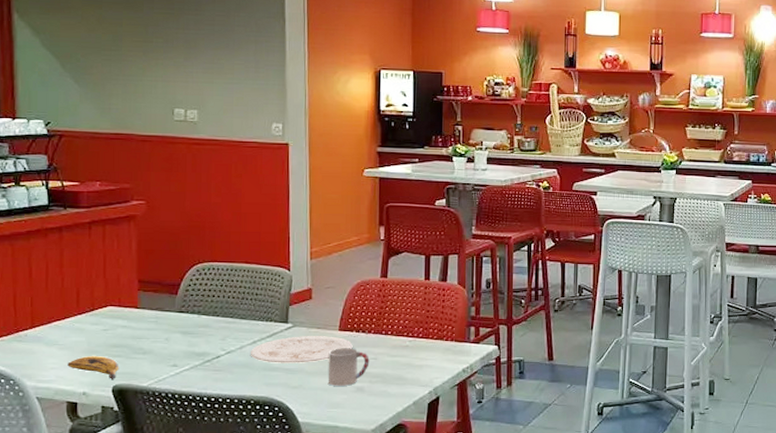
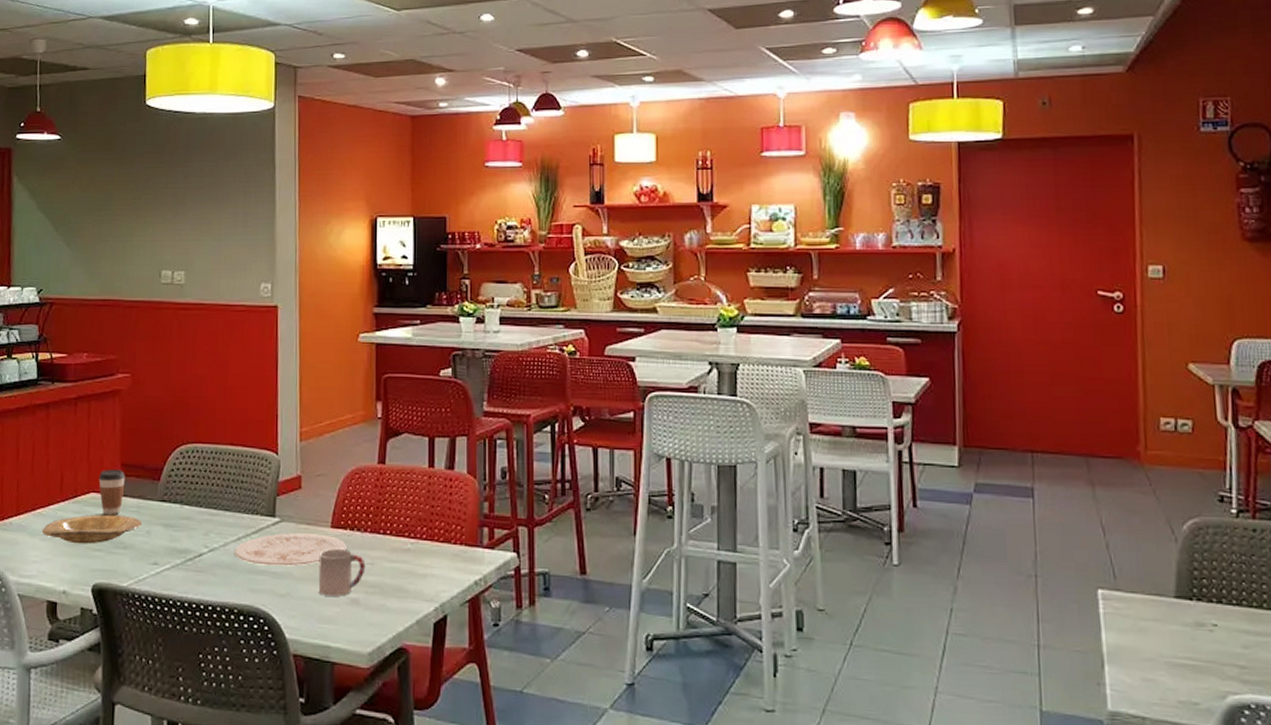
plate: none [59,325,161,351] -> present [42,514,143,544]
banana: present [67,356,119,379] -> none [49,549,100,577]
coffee cup: none [116,286,143,326] -> present [98,469,126,516]

